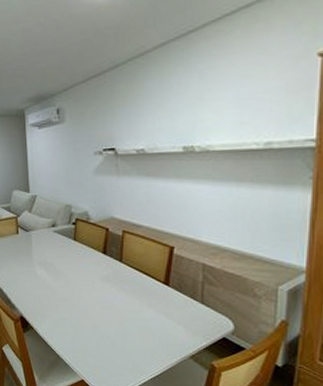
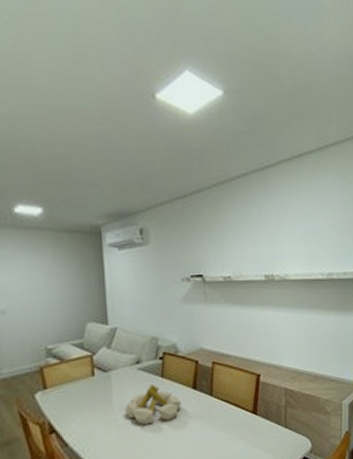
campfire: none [42,246,92,280] -> present [124,384,182,425]

